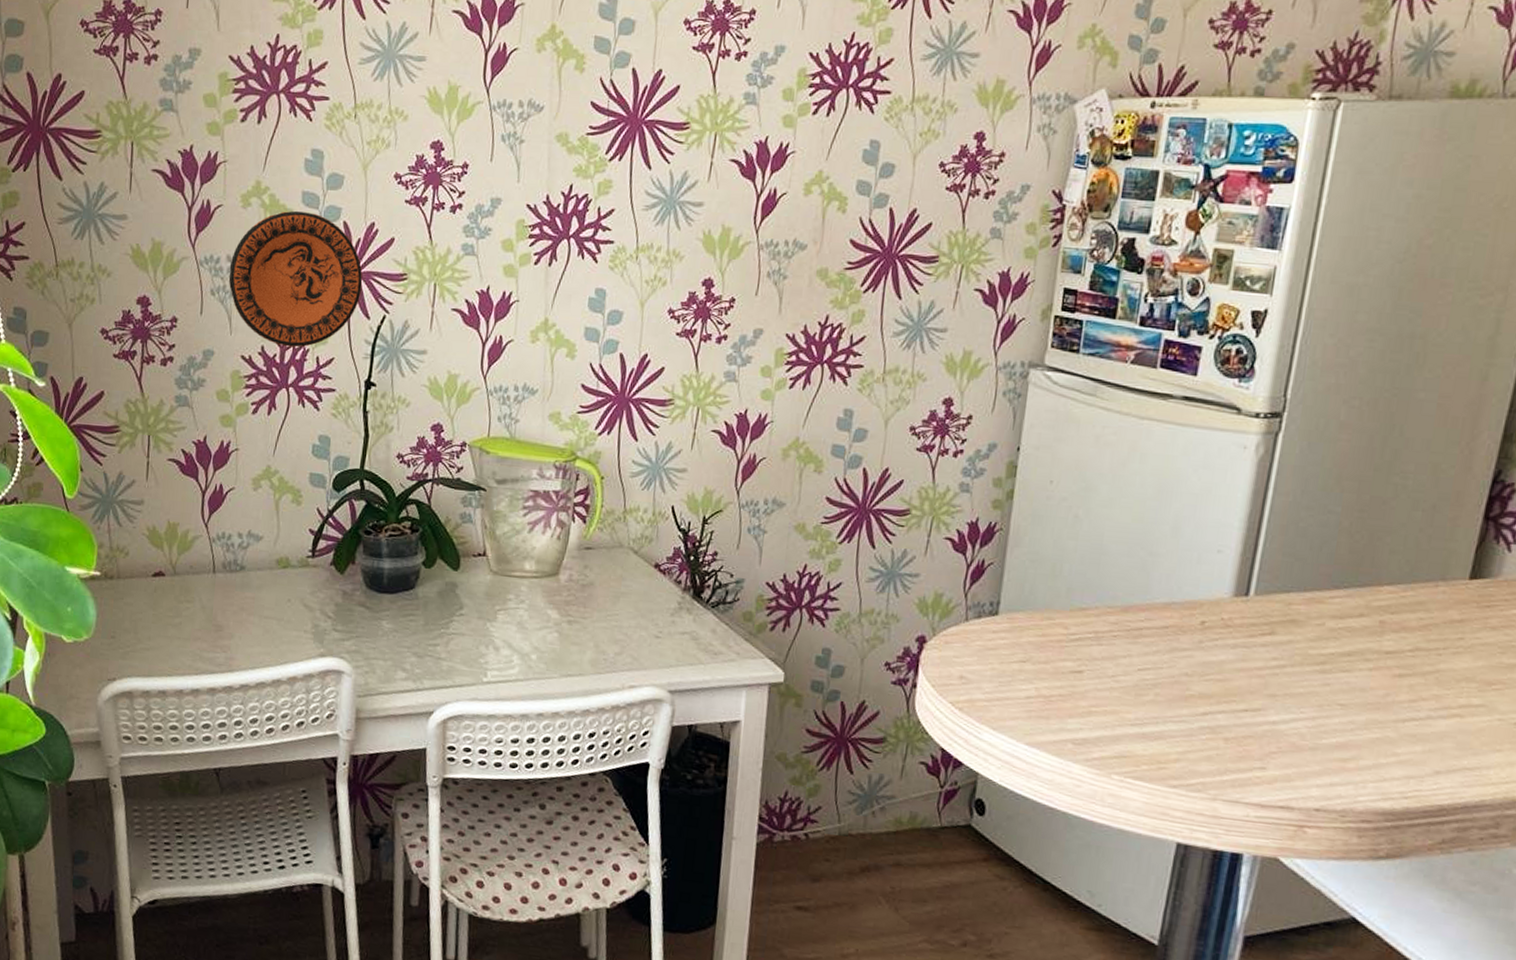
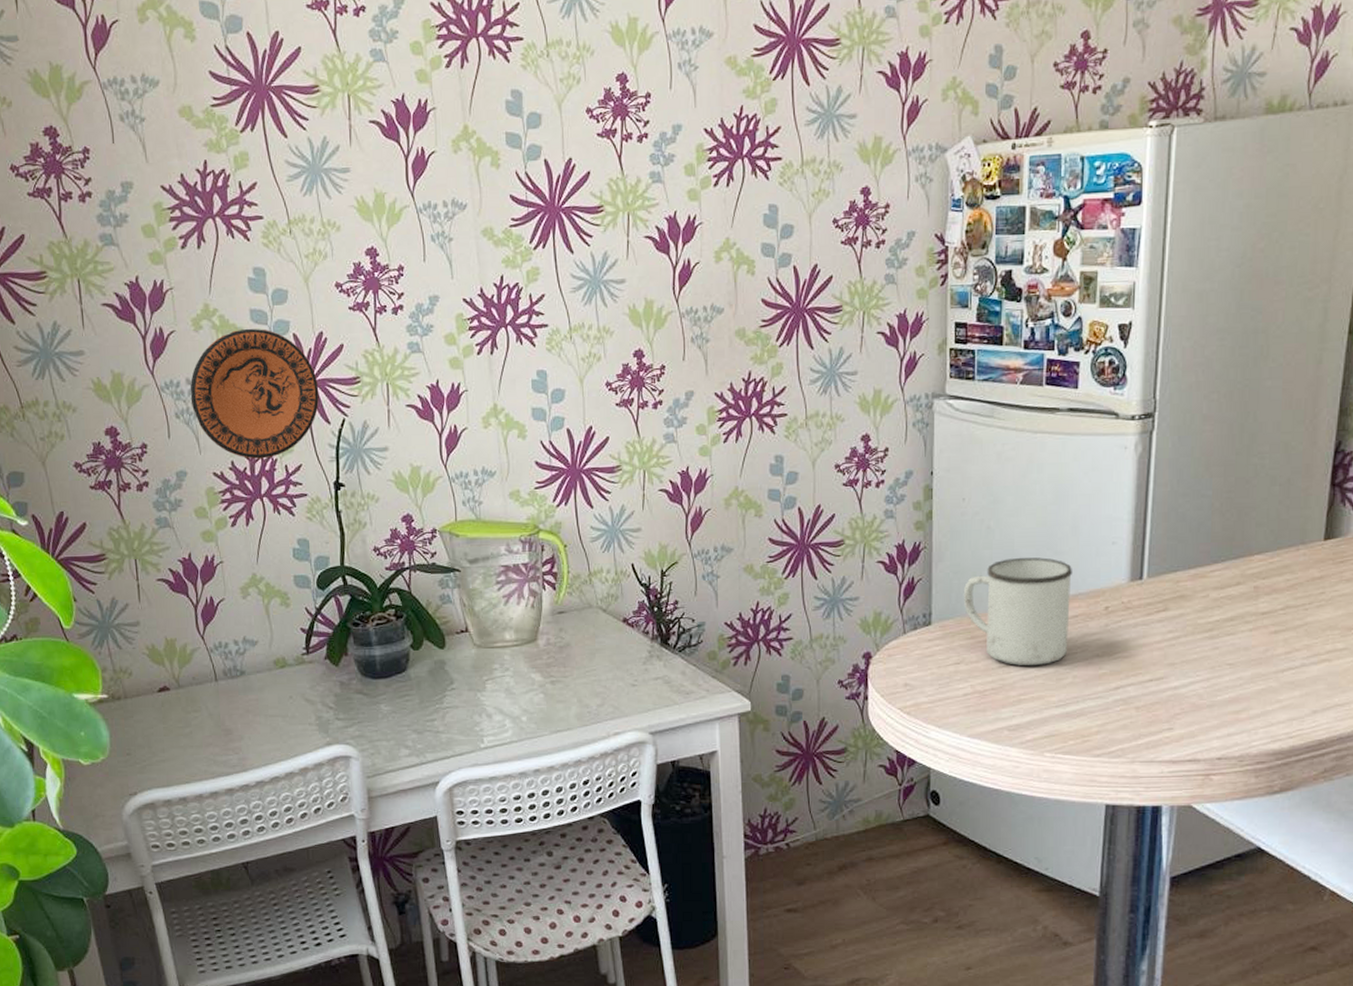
mug: none [1038,553,1168,677] -> present [963,557,1072,666]

